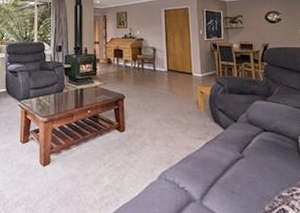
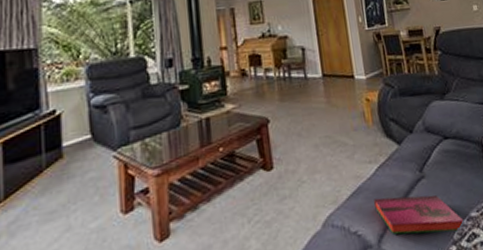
hardback book: none [200,166,274,204] -> present [374,195,463,235]

